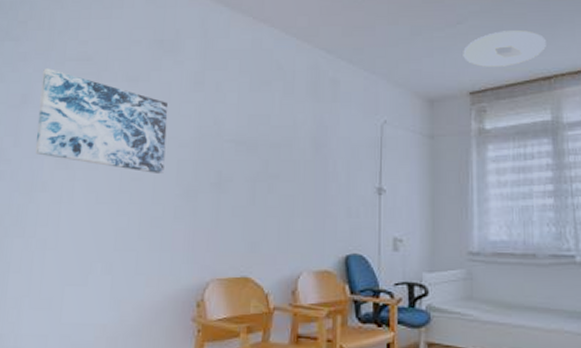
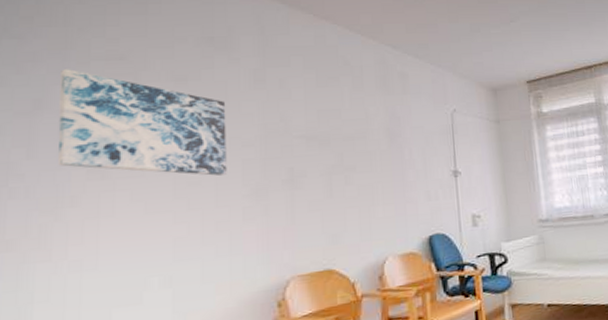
ceiling light: present [463,30,546,67] -> none [518,28,585,59]

